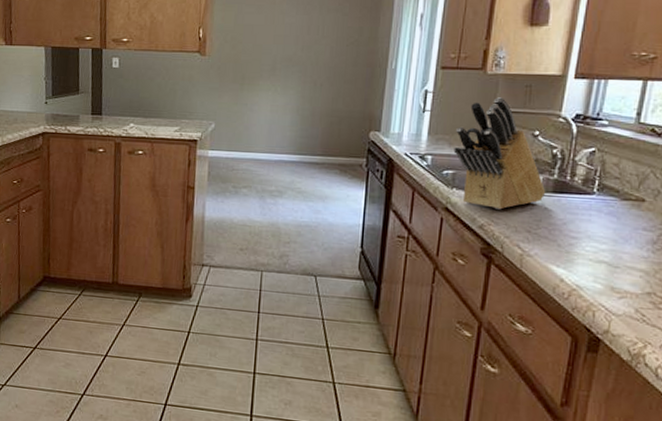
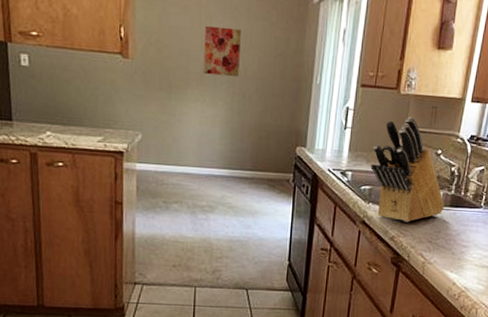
wall art: none [275,21,313,67] -> present [203,25,241,77]

